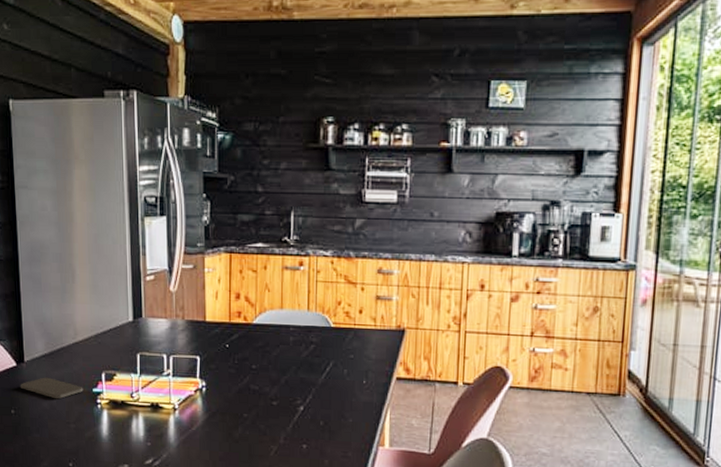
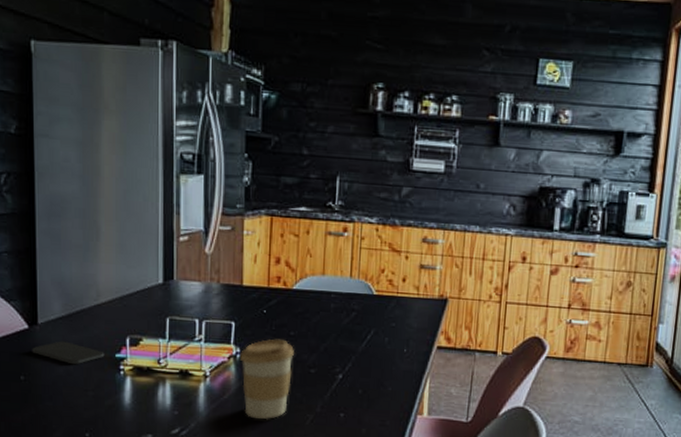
coffee cup: none [206,372,256,451] -> present [240,339,294,420]

